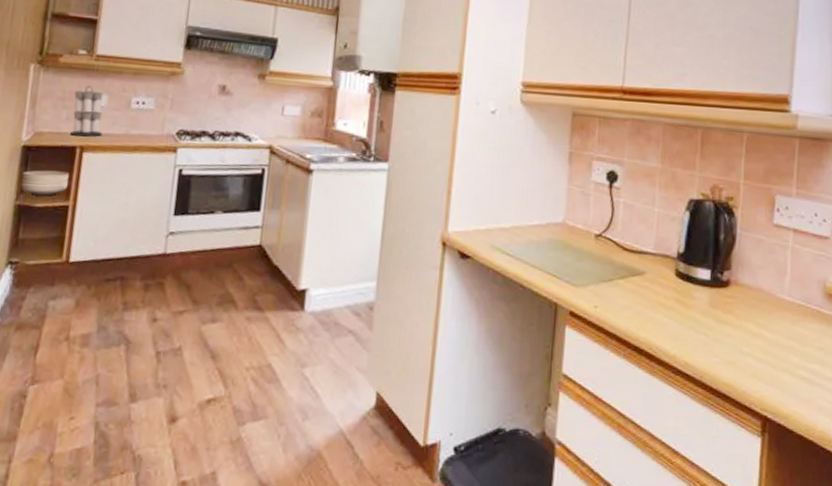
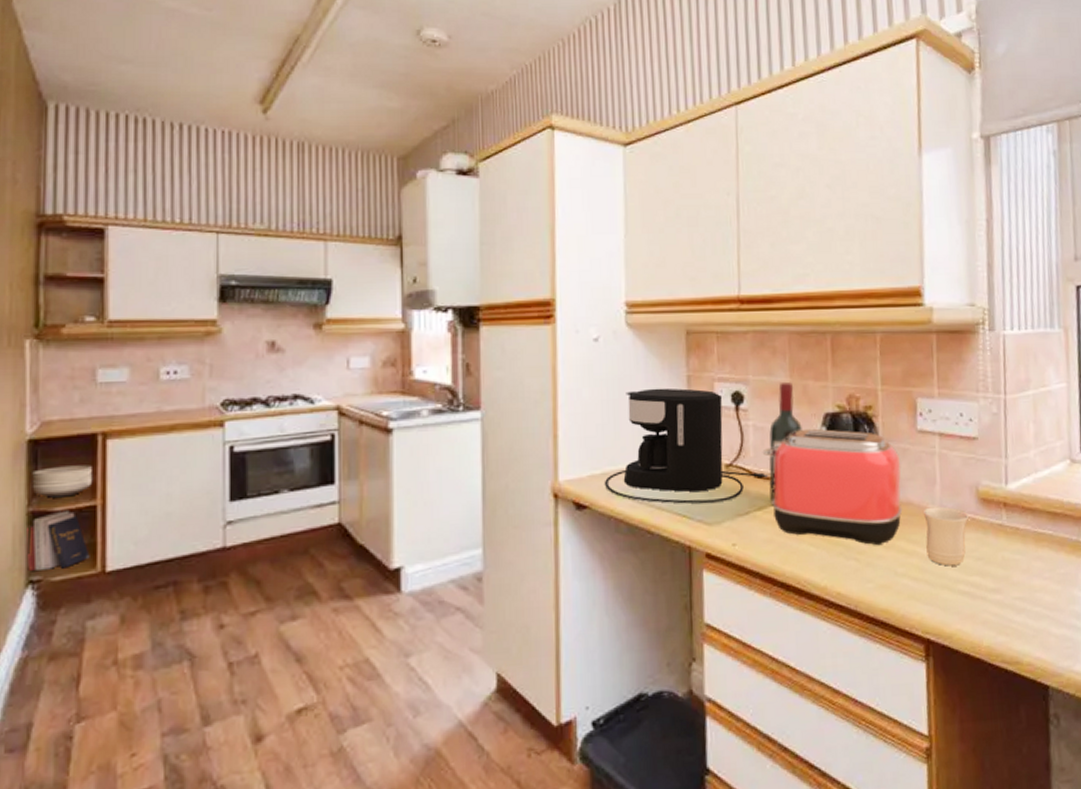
books: none [9,207,59,255] -> present [27,510,90,571]
spice rack: present [70,85,103,137] -> none [87,358,127,421]
coffee maker: none [488,159,633,268] -> present [605,388,769,504]
toaster: none [629,211,756,325] -> present [762,428,903,546]
wine bottle: none [632,167,668,274] -> present [768,381,802,503]
mug: none [771,295,815,353] -> present [922,506,970,566]

